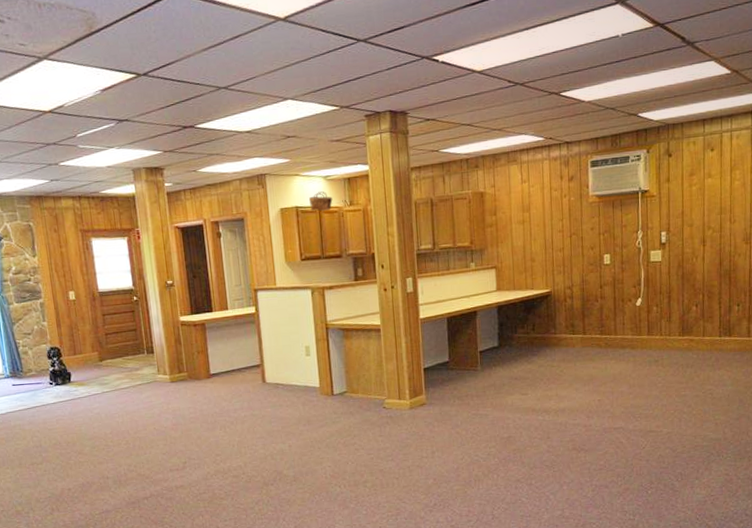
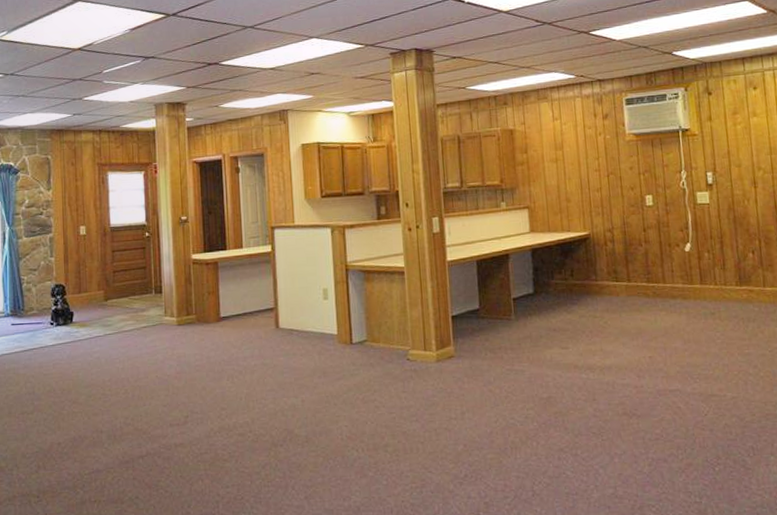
woven basket: present [309,191,333,212] -> none [332,127,356,148]

